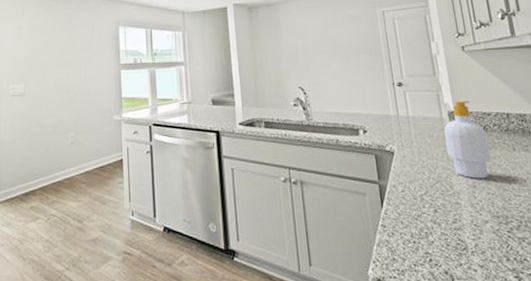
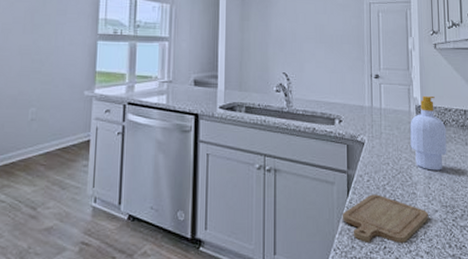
chopping board: none [378,205,479,256] -> present [342,194,429,243]

